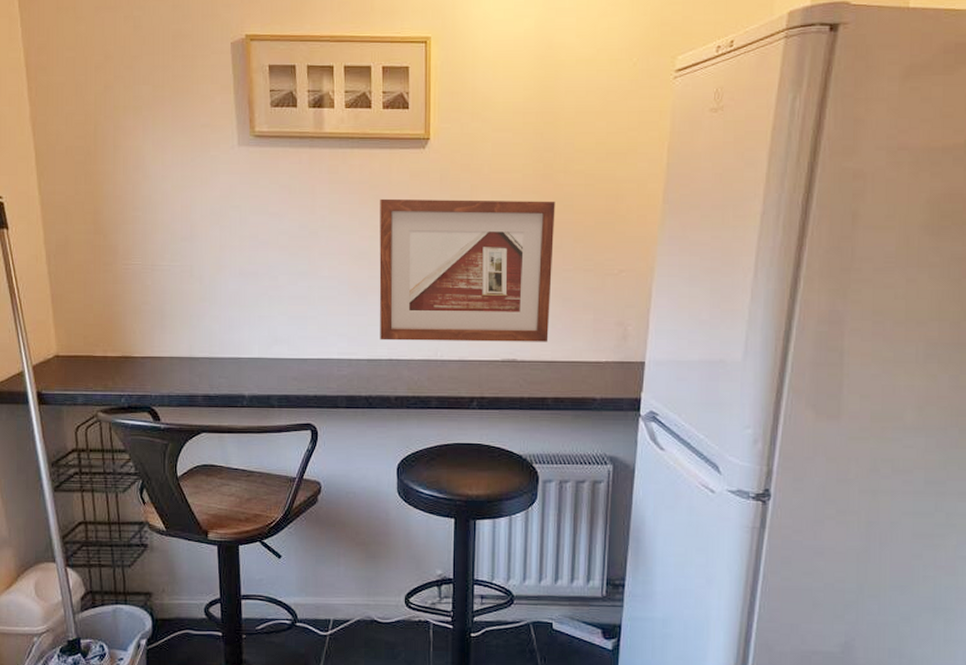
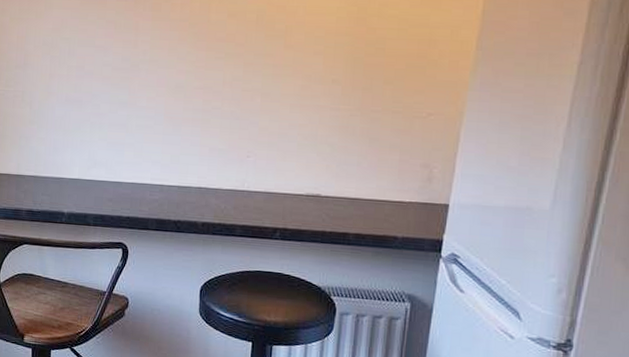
picture frame: present [379,198,555,342] -> none [191,36,368,180]

